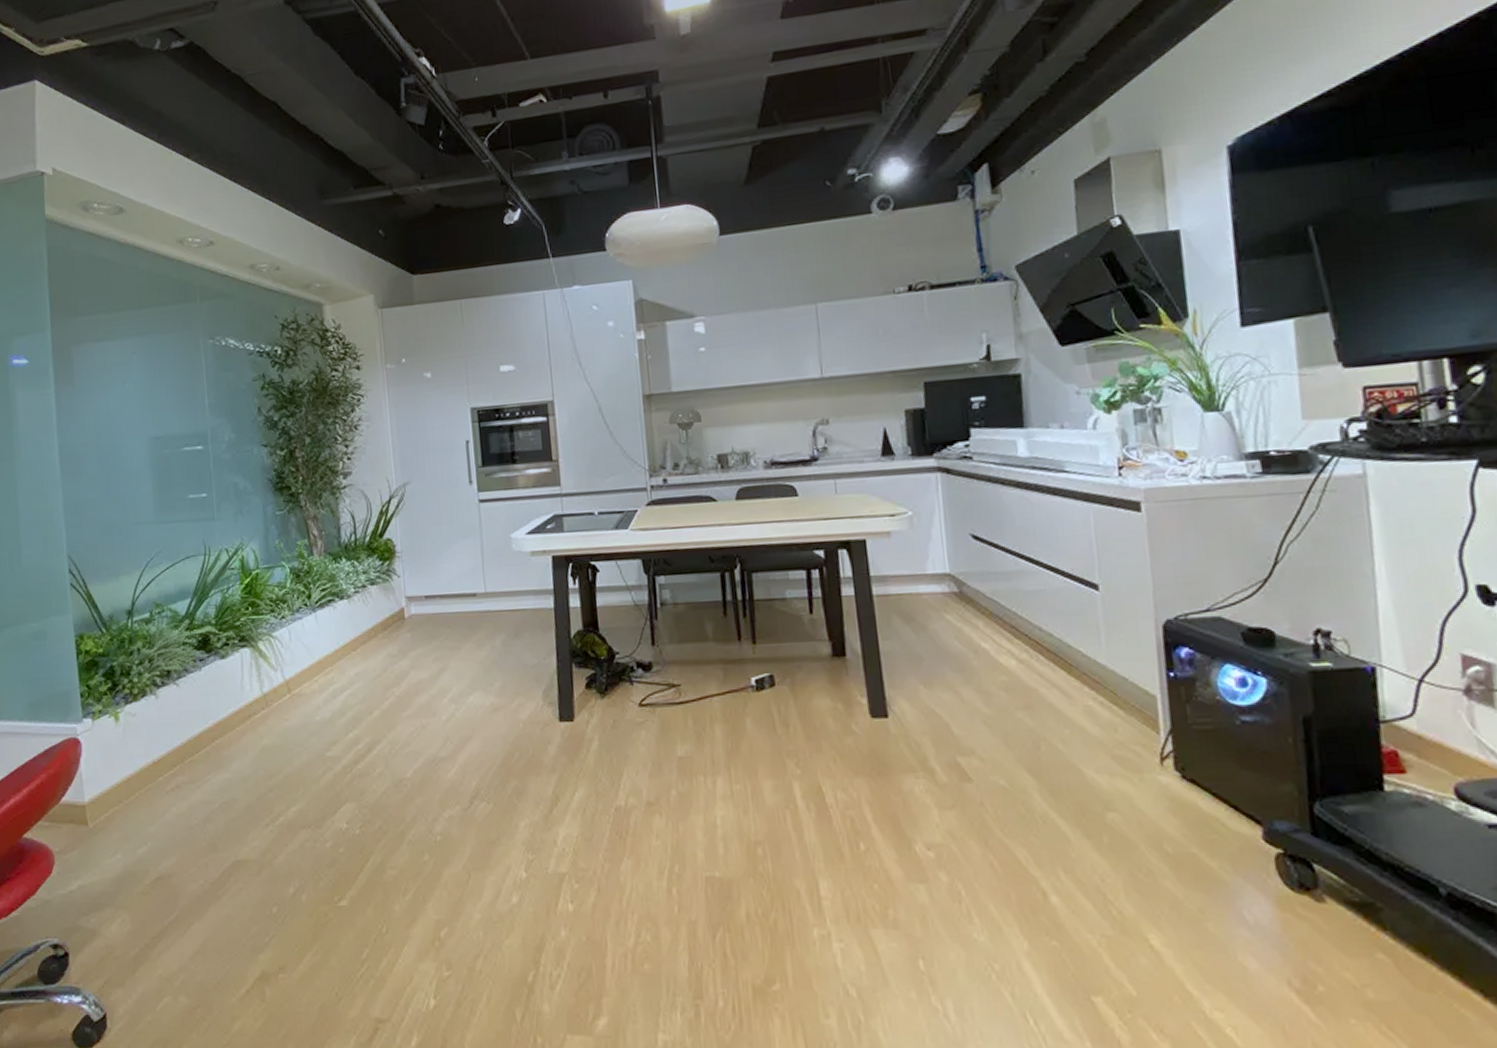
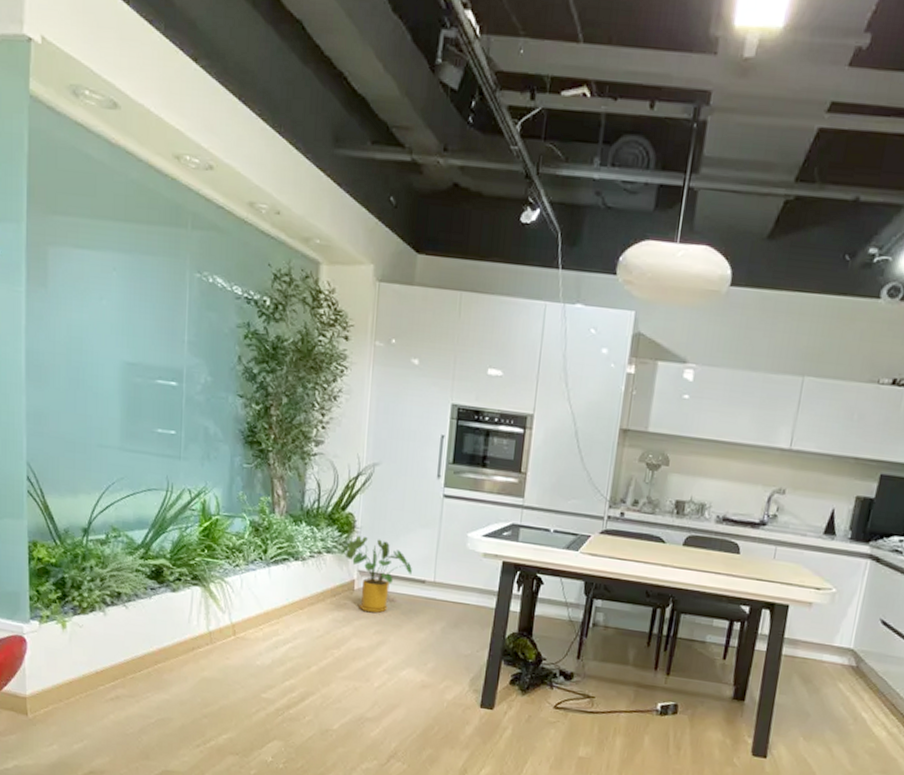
house plant: none [385,559,461,640] -> present [340,535,412,614]

